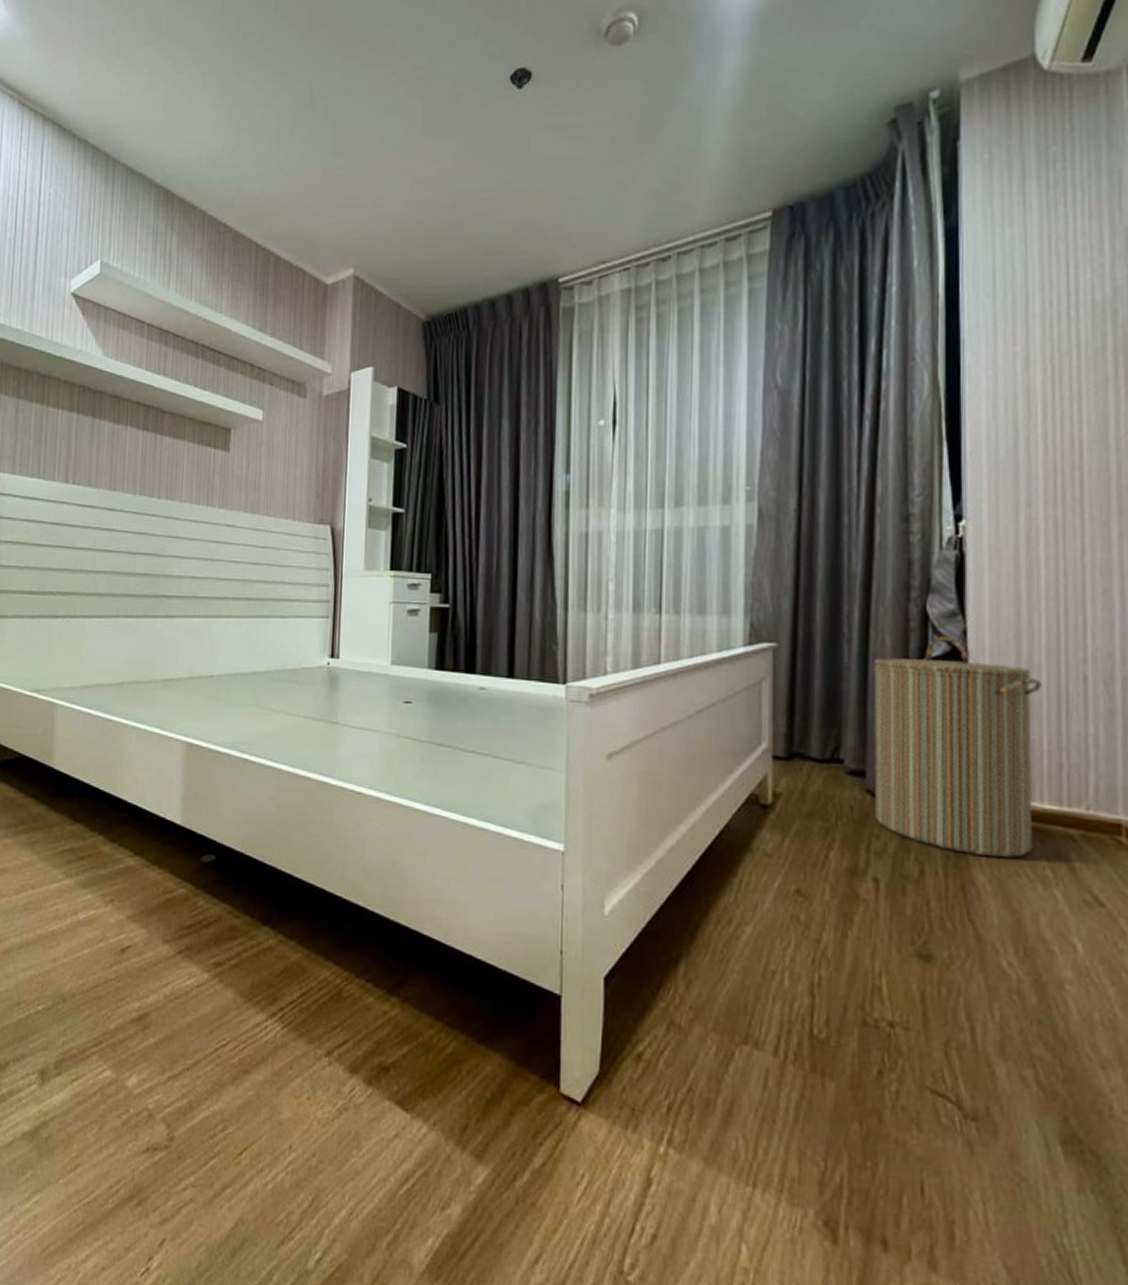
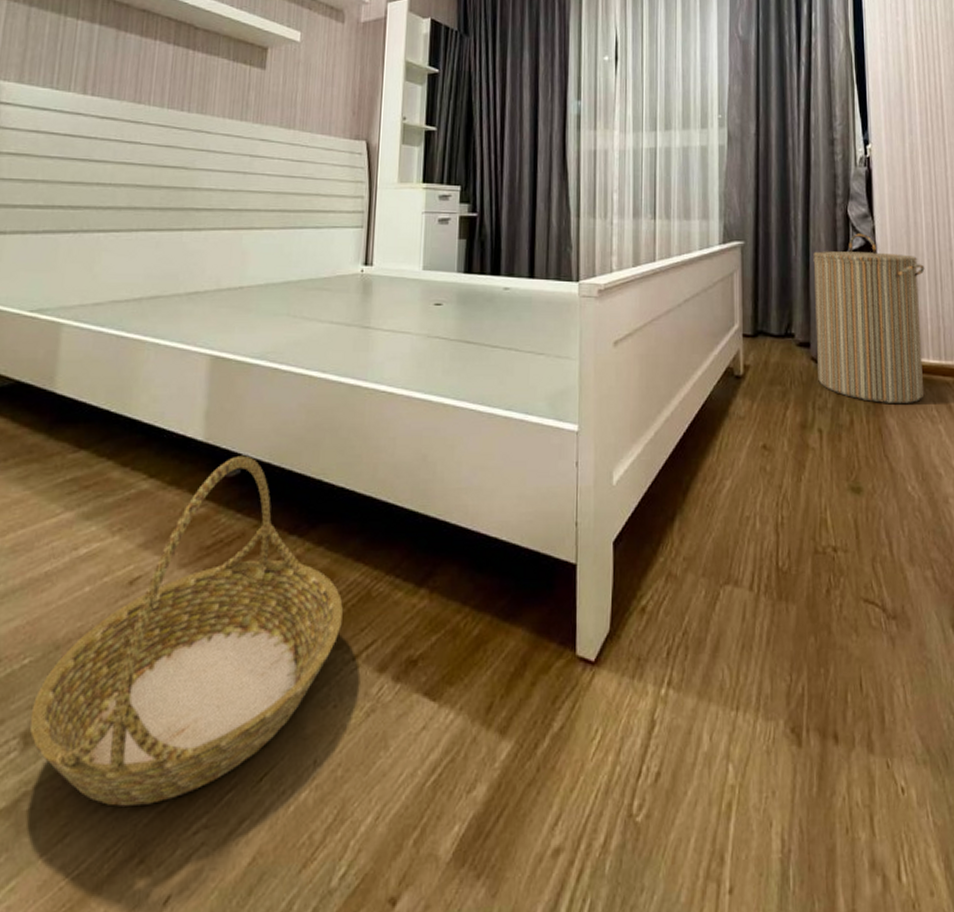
basket: none [45,842,315,1155] -> present [29,455,343,806]

